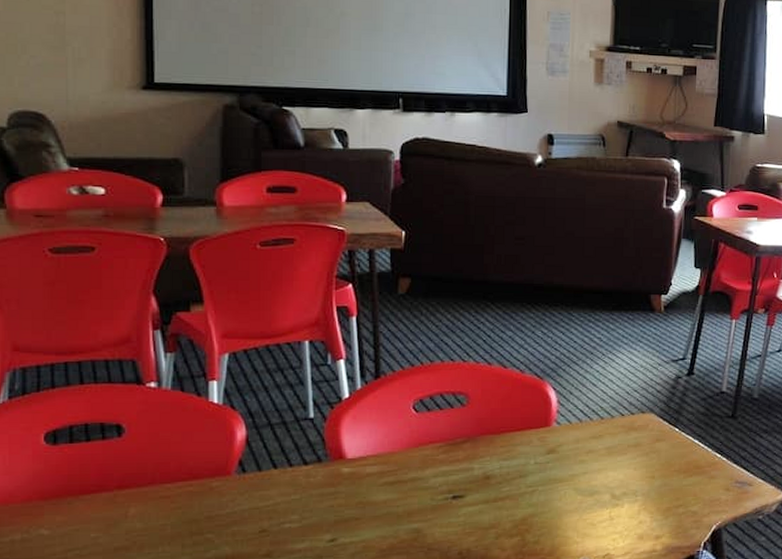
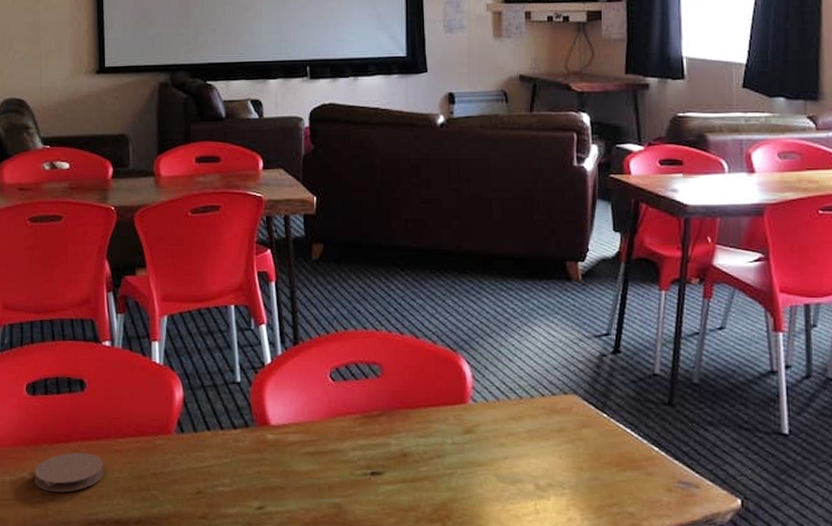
coaster: none [55,502,146,546] -> present [34,452,104,493]

